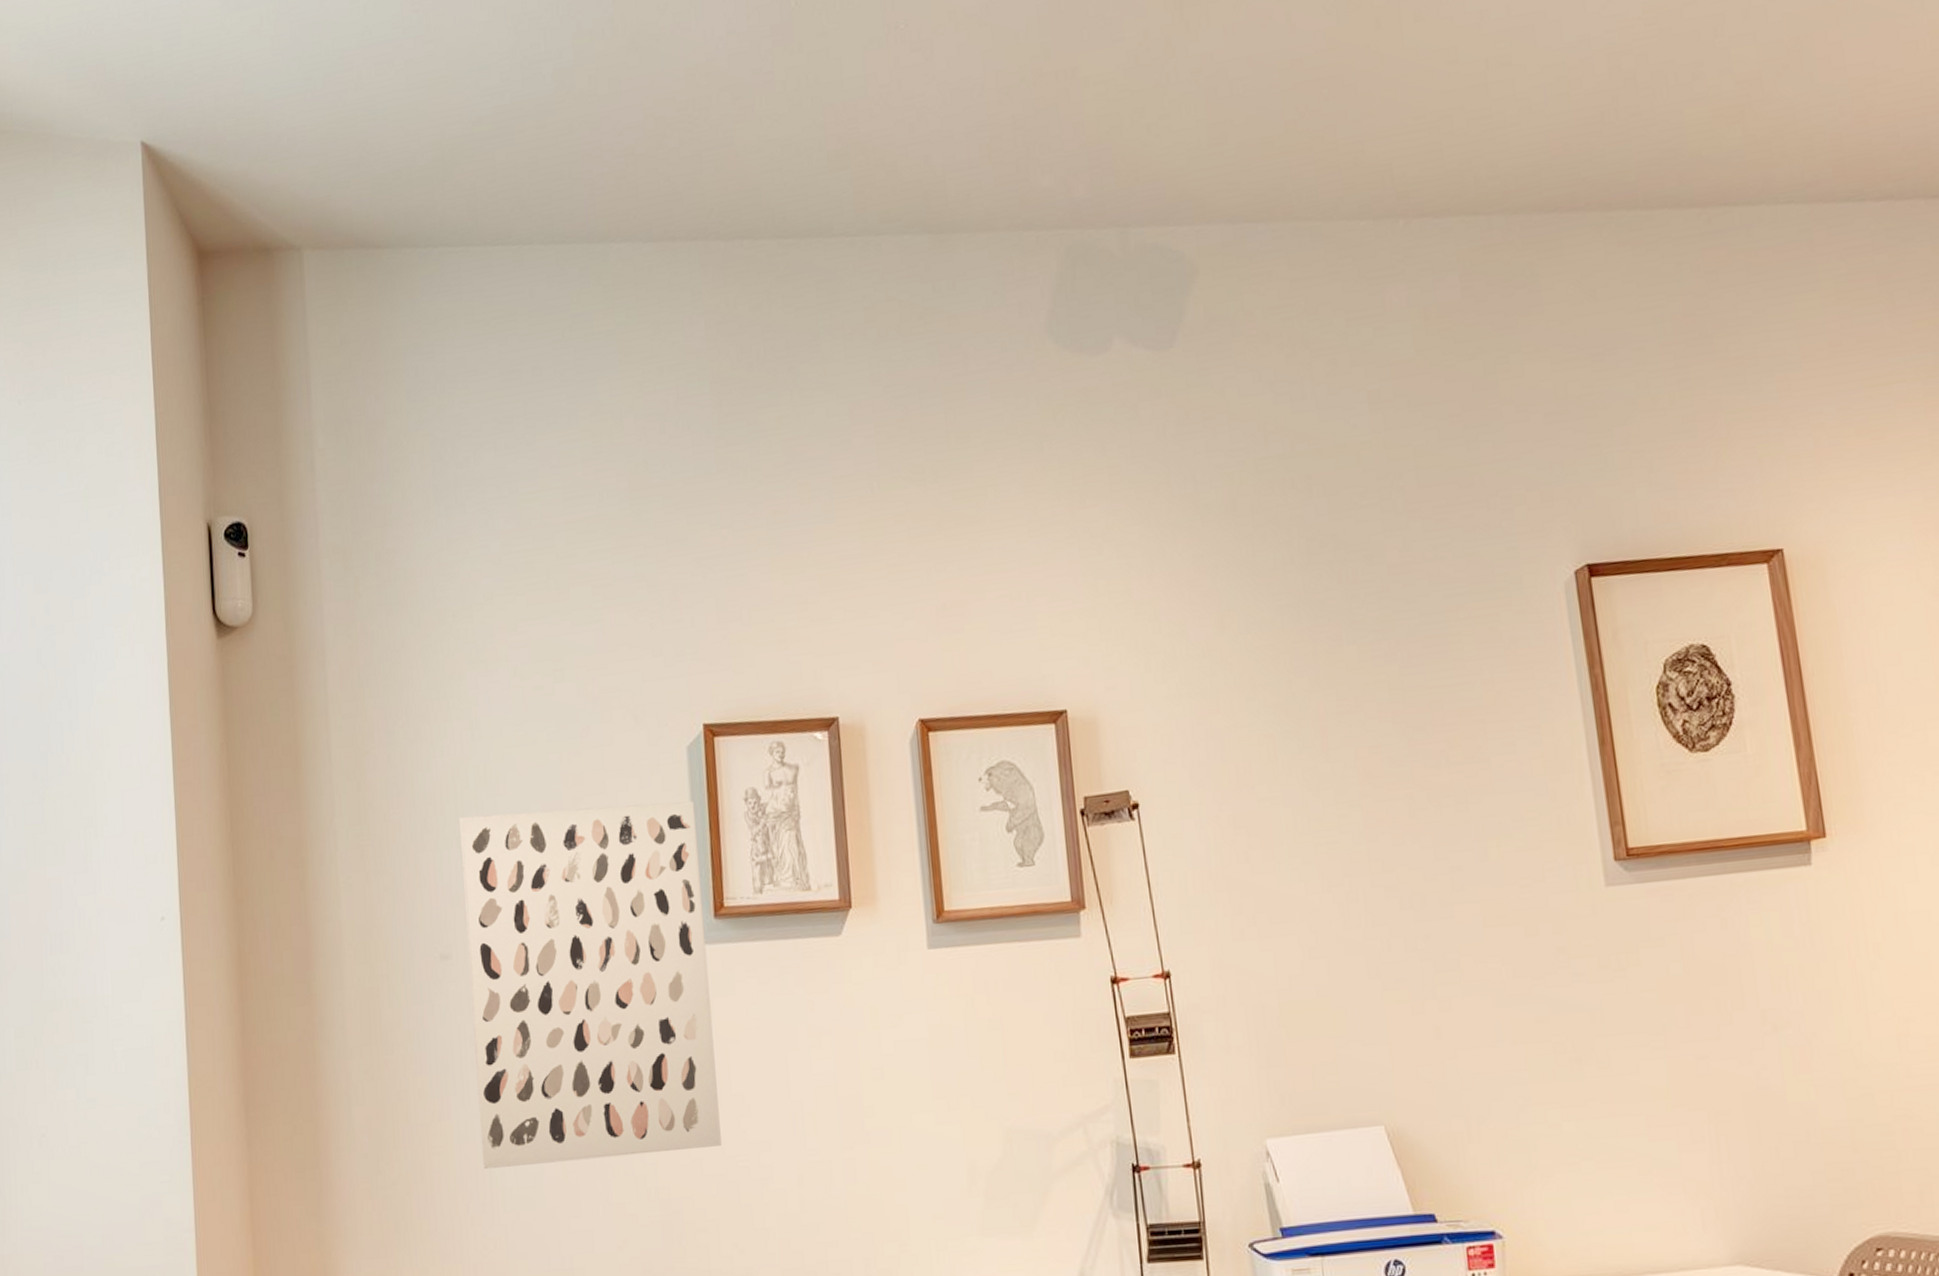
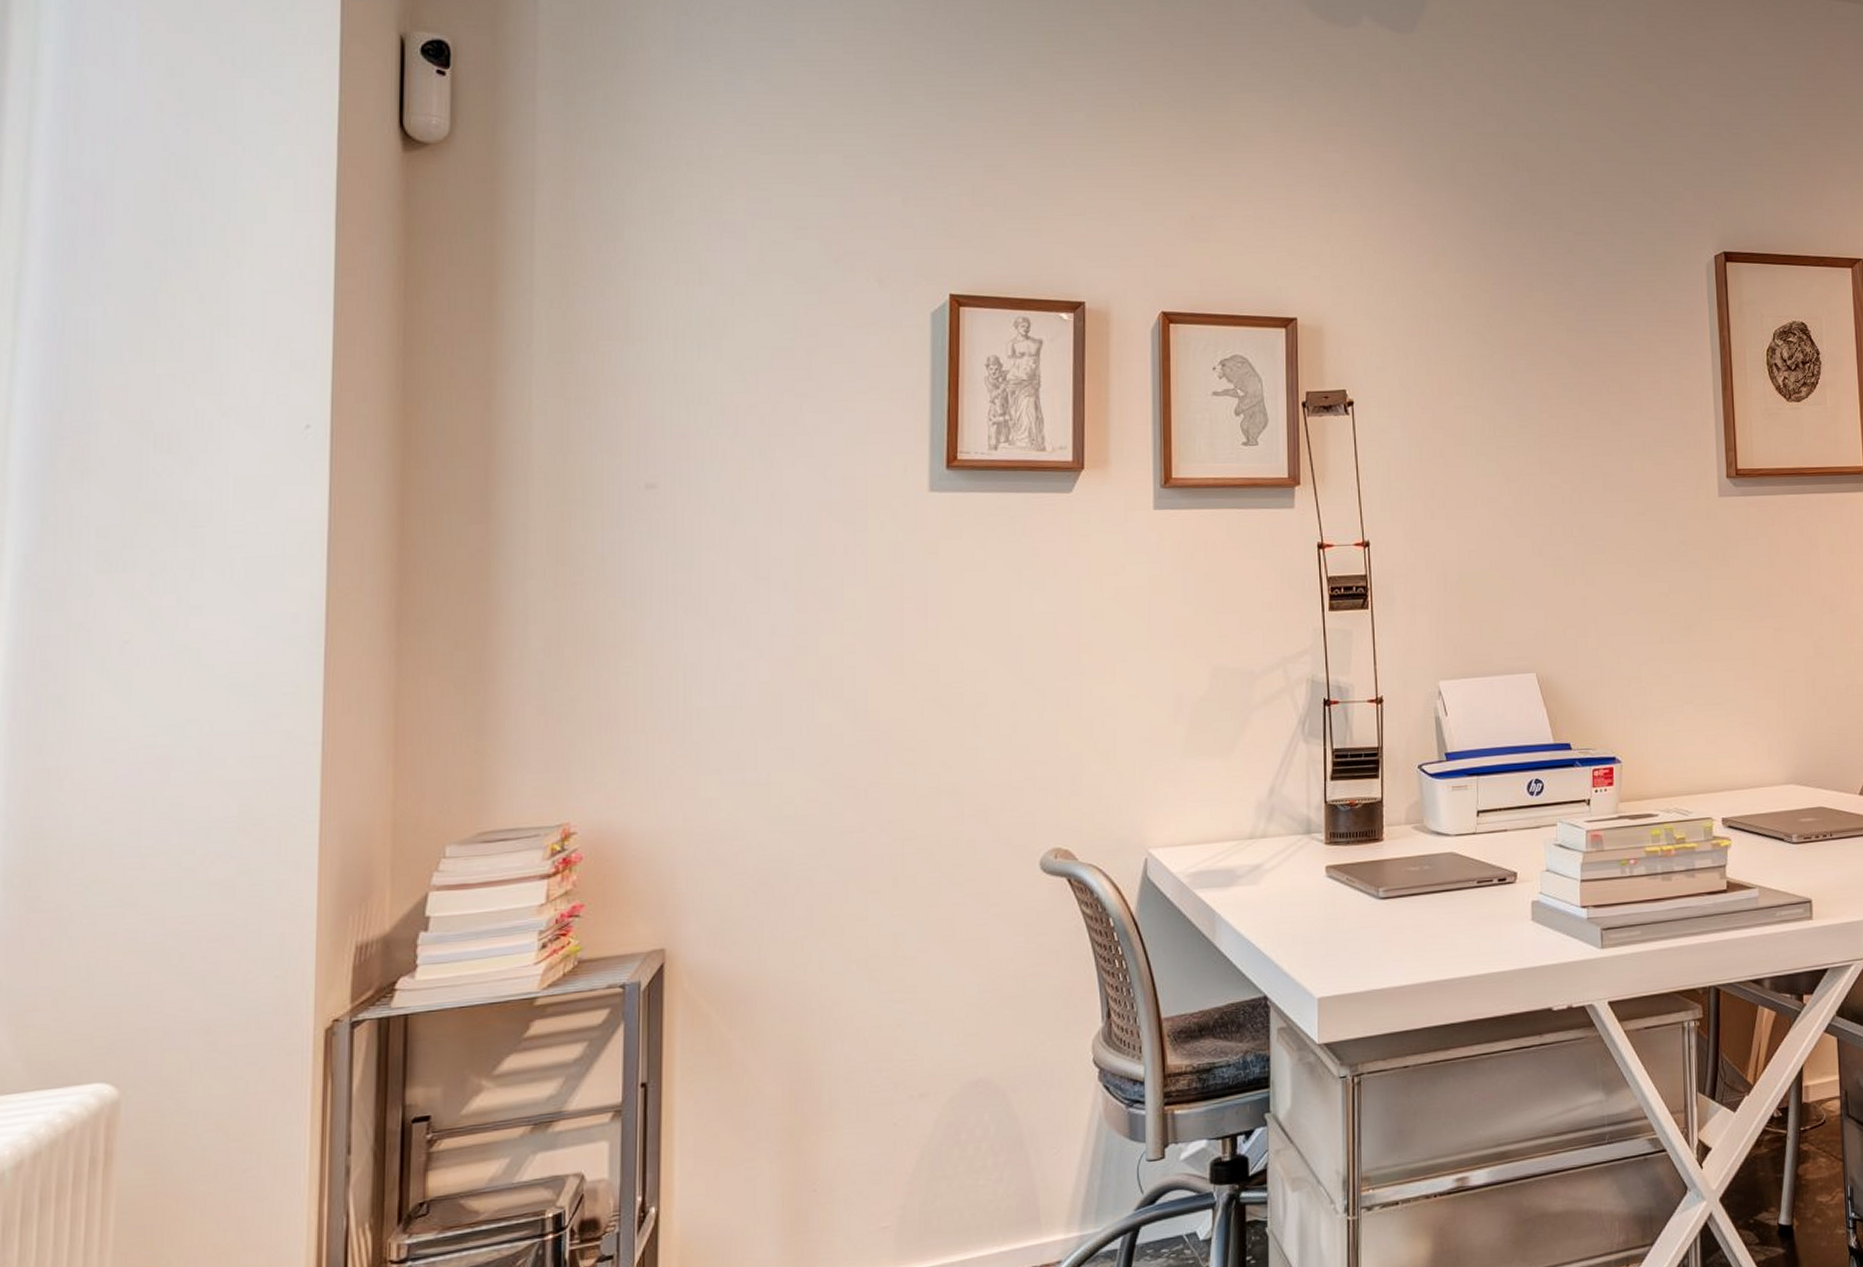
wall art: present [458,800,722,1169] -> none [677,355,937,689]

